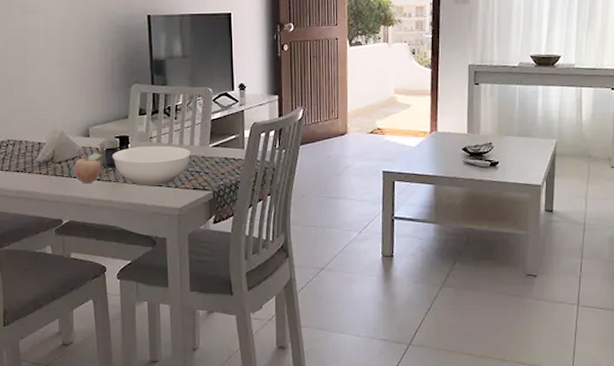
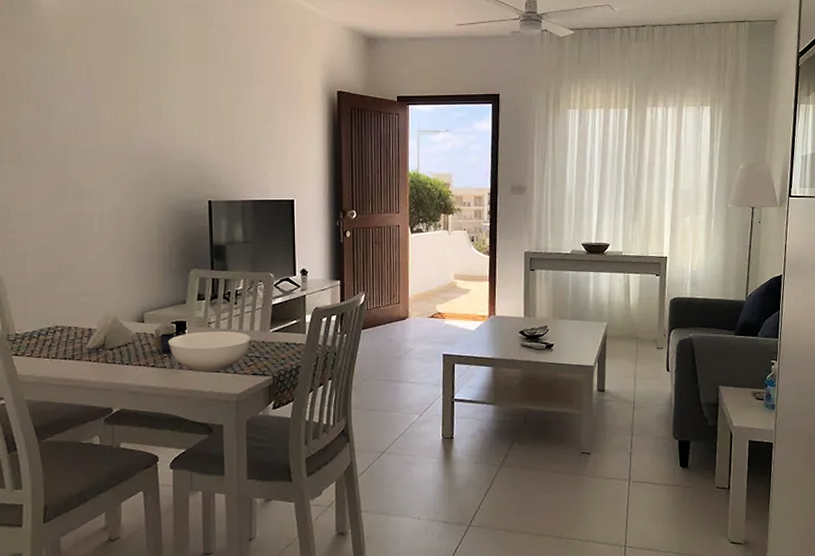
fruit: present [74,153,102,184] -> none [126,338,157,371]

